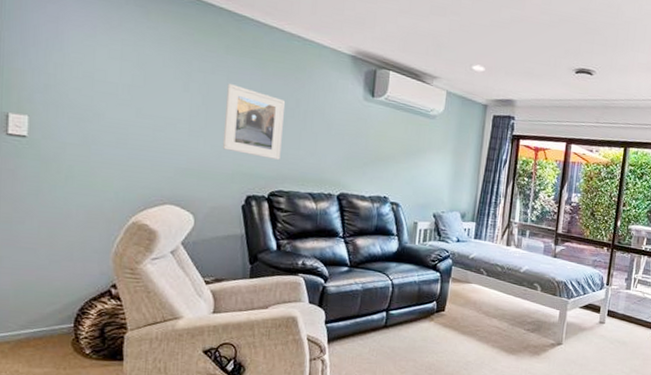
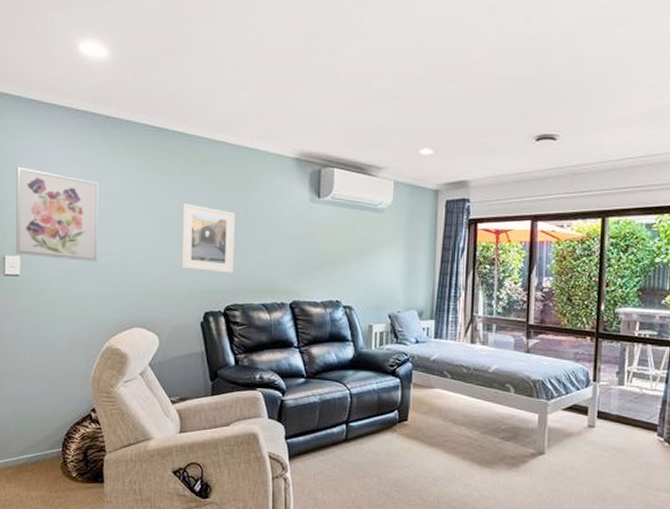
wall art: none [22,16,131,133] -> present [15,166,99,263]

